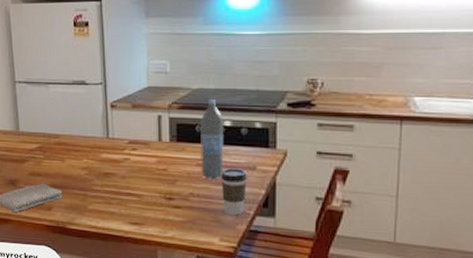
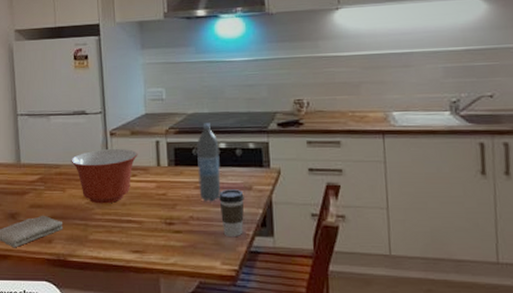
mixing bowl: none [70,121,139,176] -> present [71,149,138,204]

